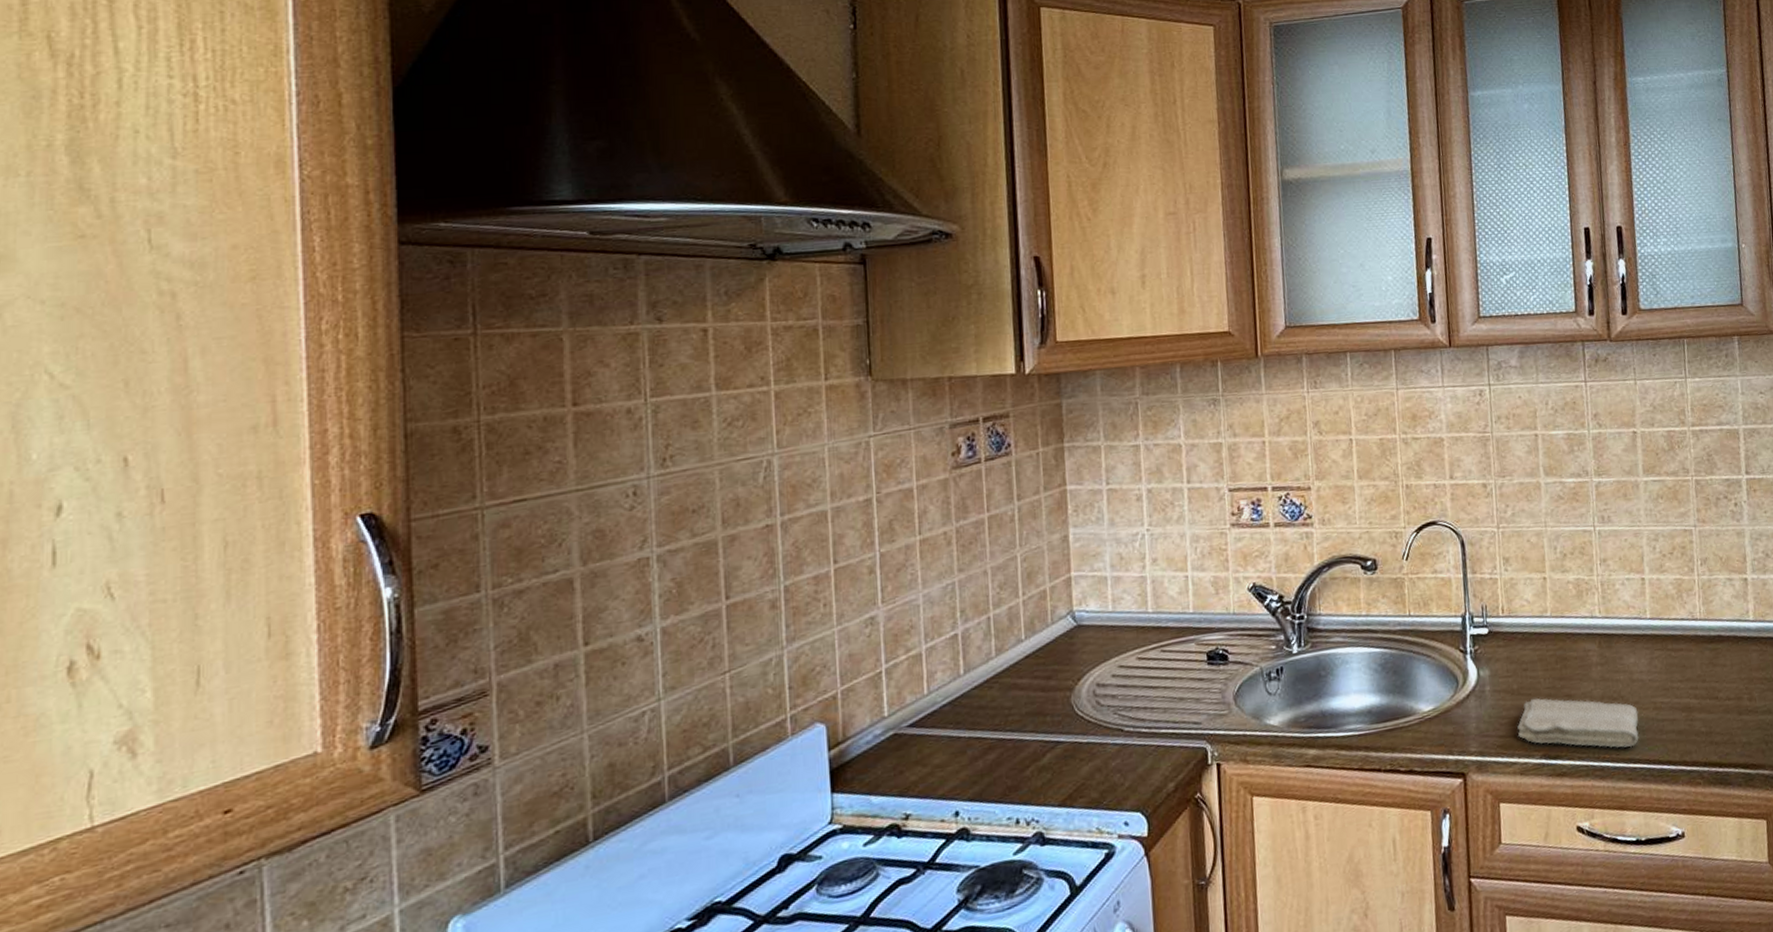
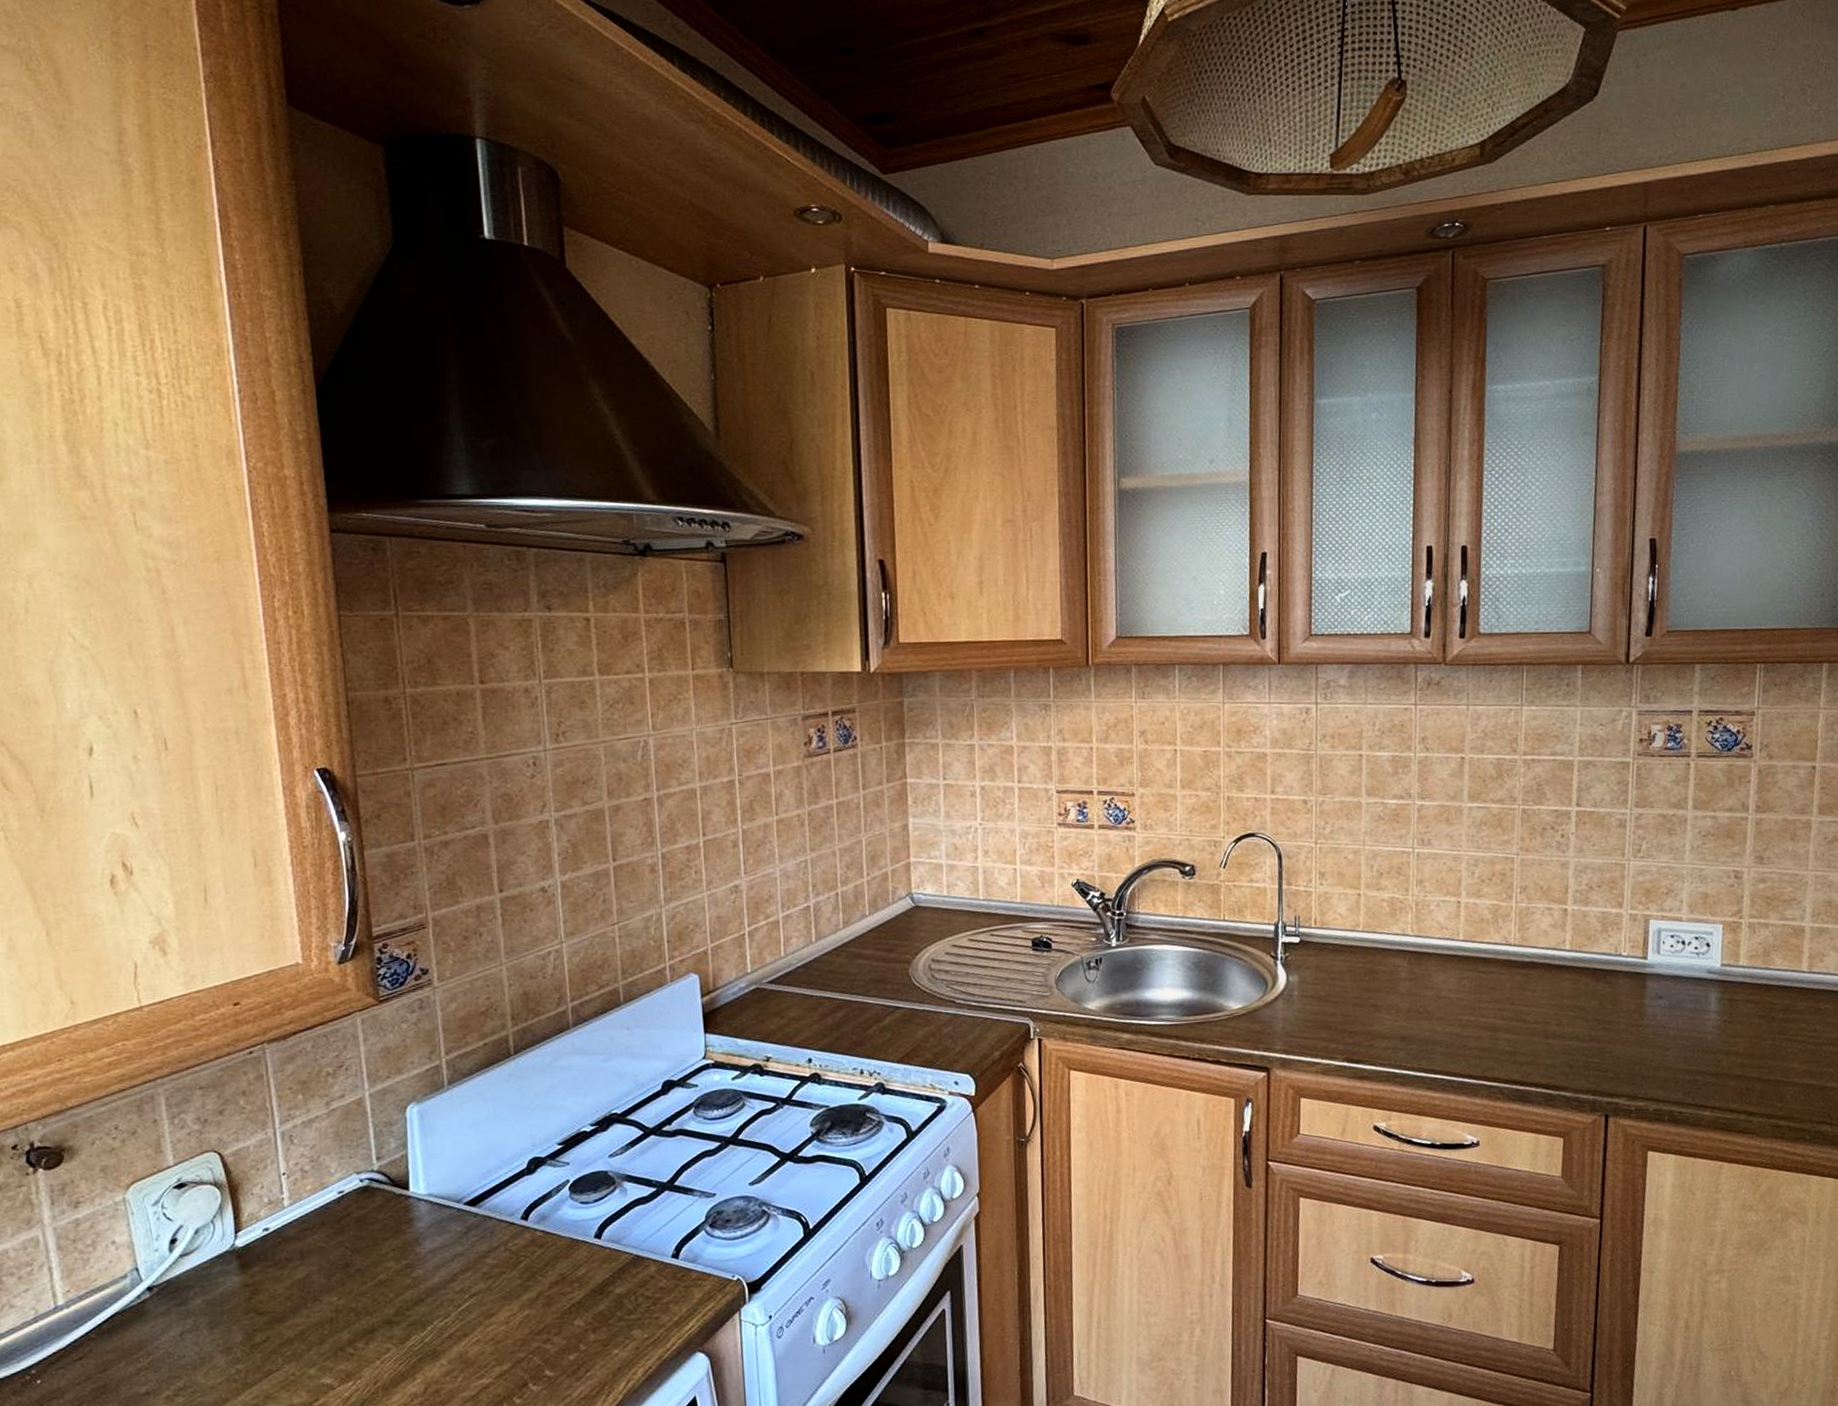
washcloth: present [1517,698,1639,748] -> none [1322,1006,1443,1059]

